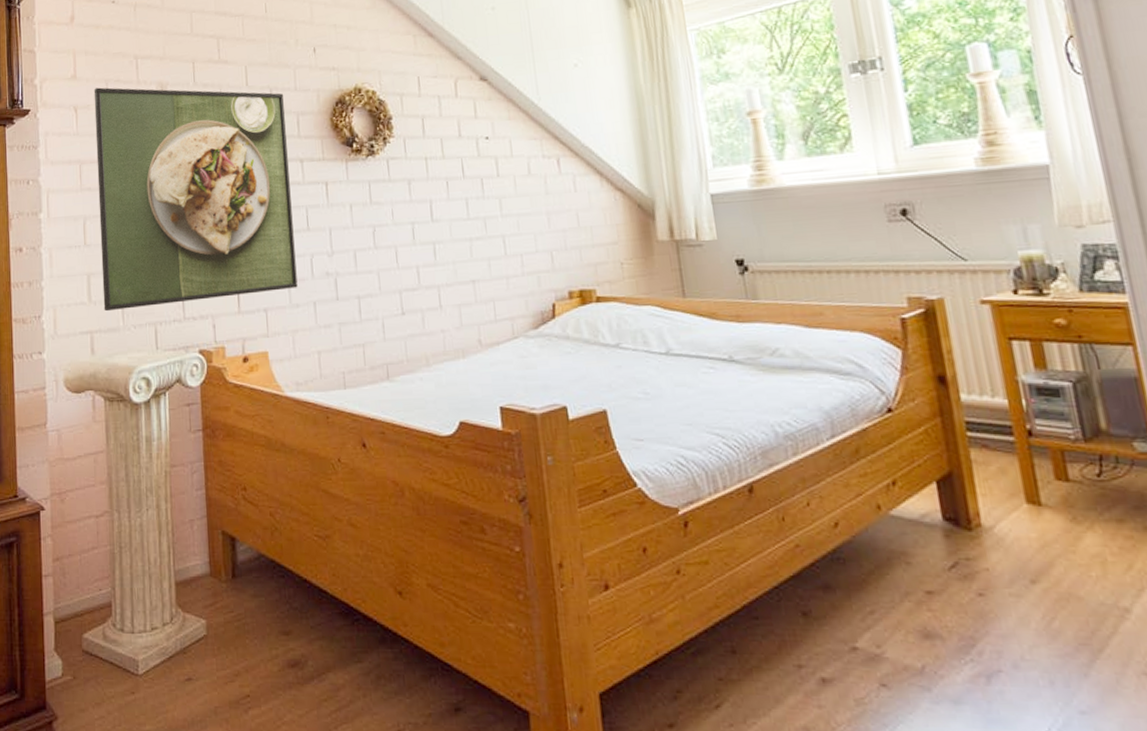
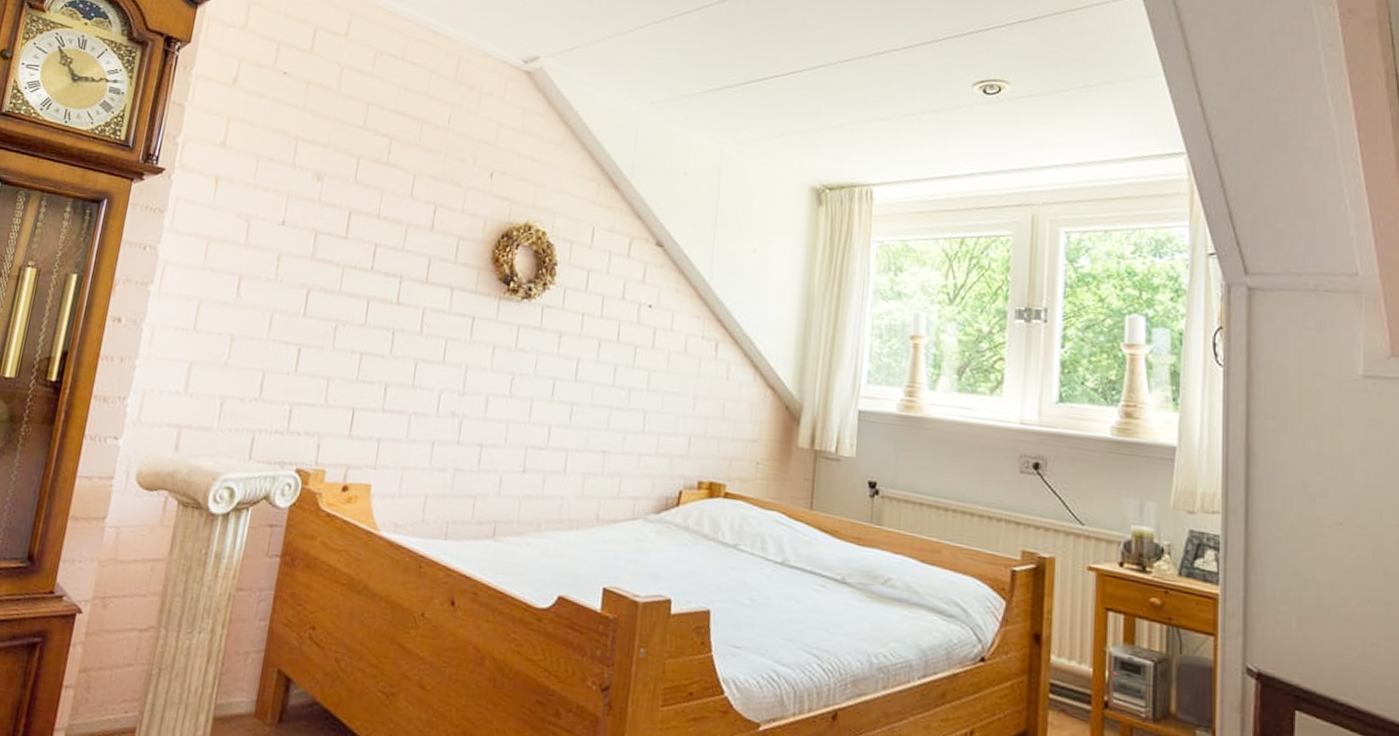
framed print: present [93,87,298,312] -> none [199,161,449,423]

